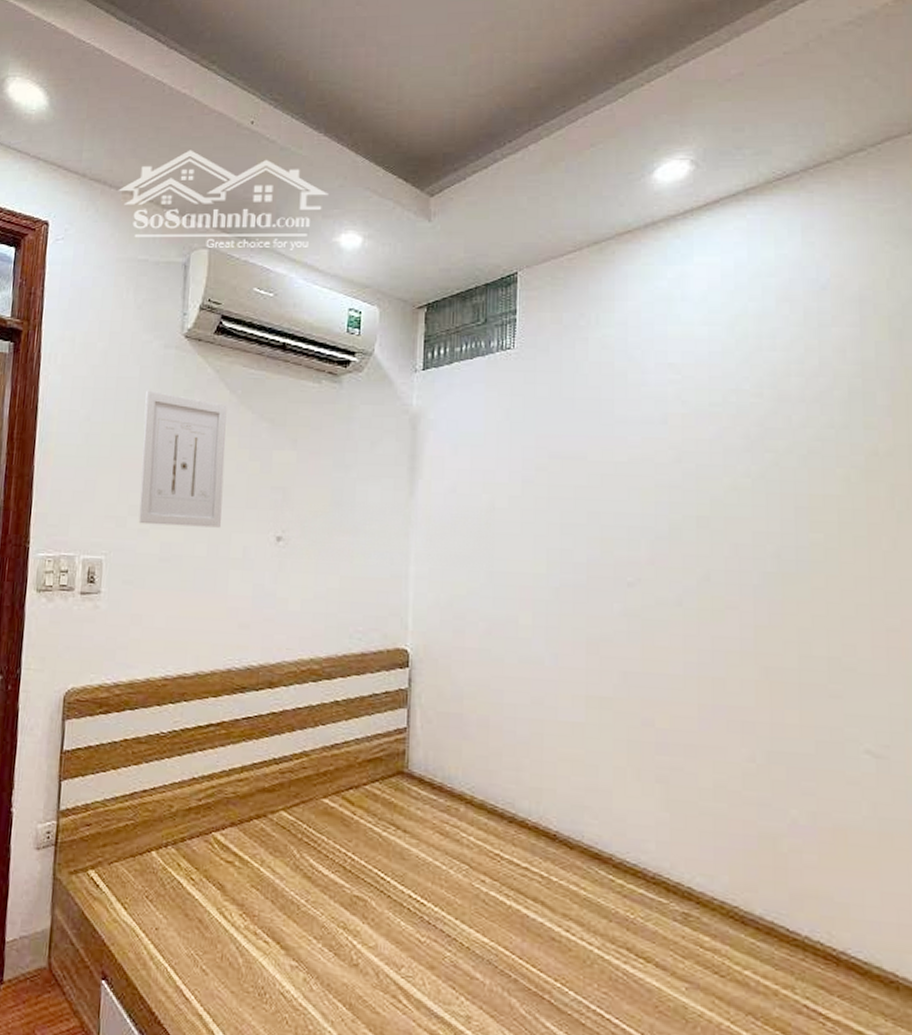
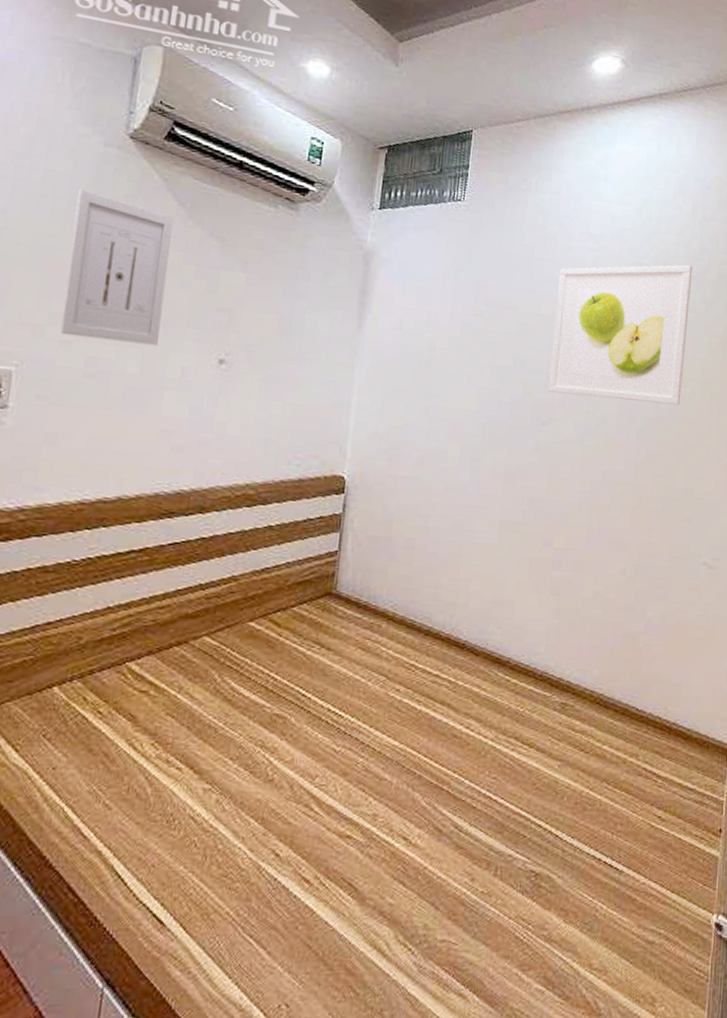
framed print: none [632,384,813,555] -> present [548,264,693,405]

